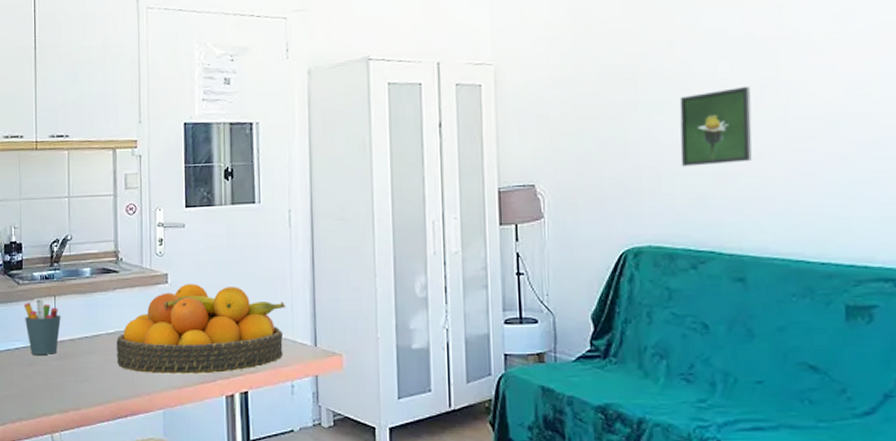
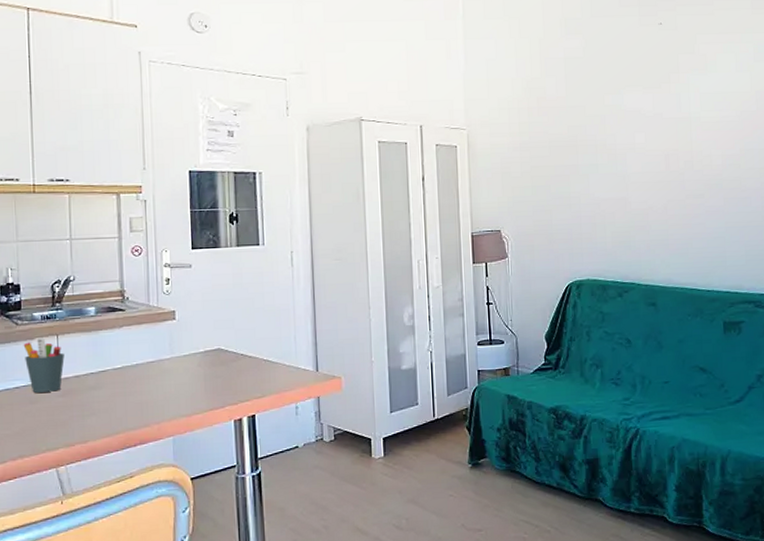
fruit bowl: present [116,283,286,374] -> none [123,319,290,404]
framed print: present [679,85,752,167] -> none [609,154,661,217]

